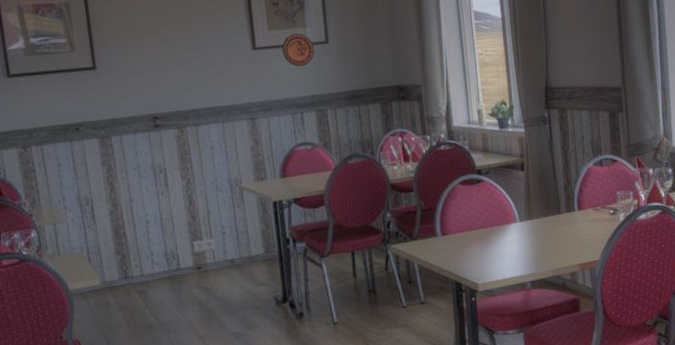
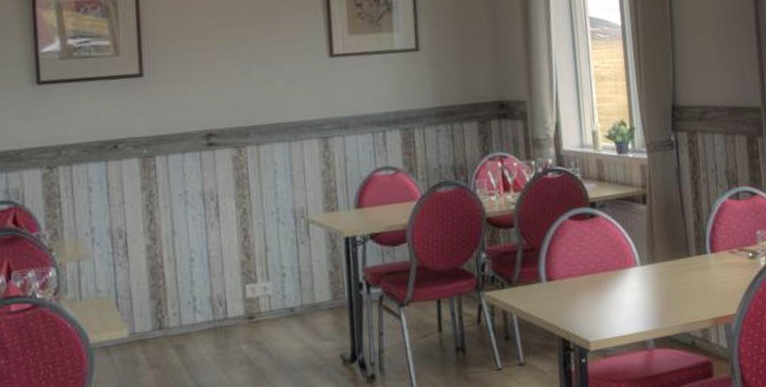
decorative plate: present [282,33,315,67] -> none [364,39,403,77]

